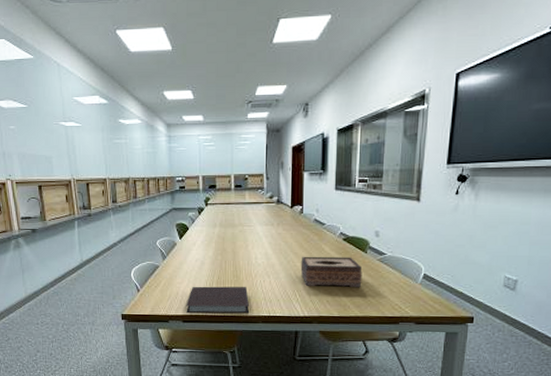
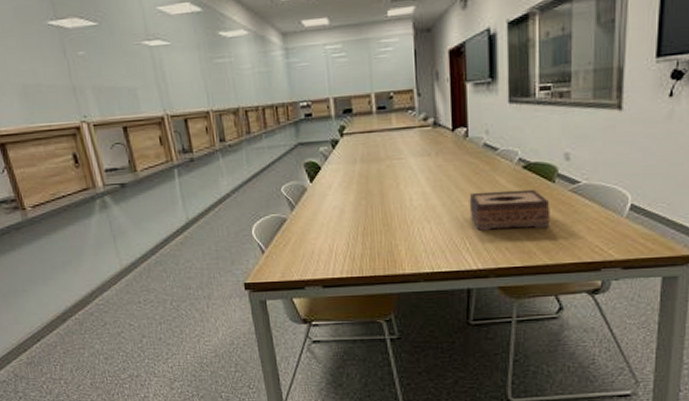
notebook: present [186,286,250,314] -> none [325,238,407,276]

